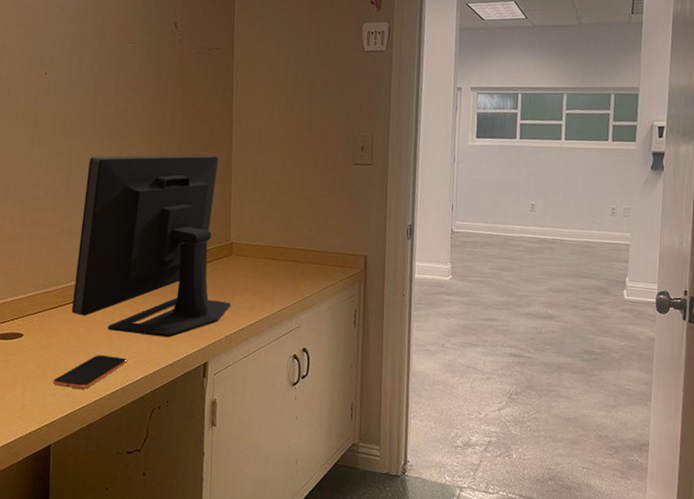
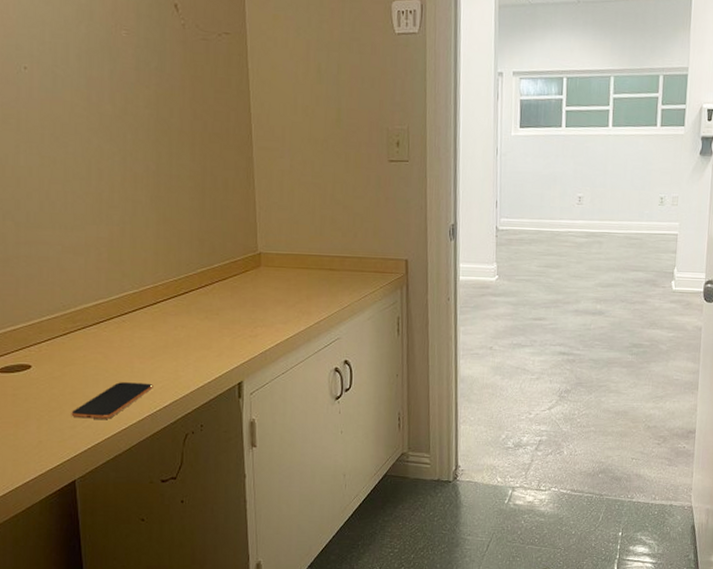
monitor: present [72,154,231,338] -> none [85,156,264,359]

